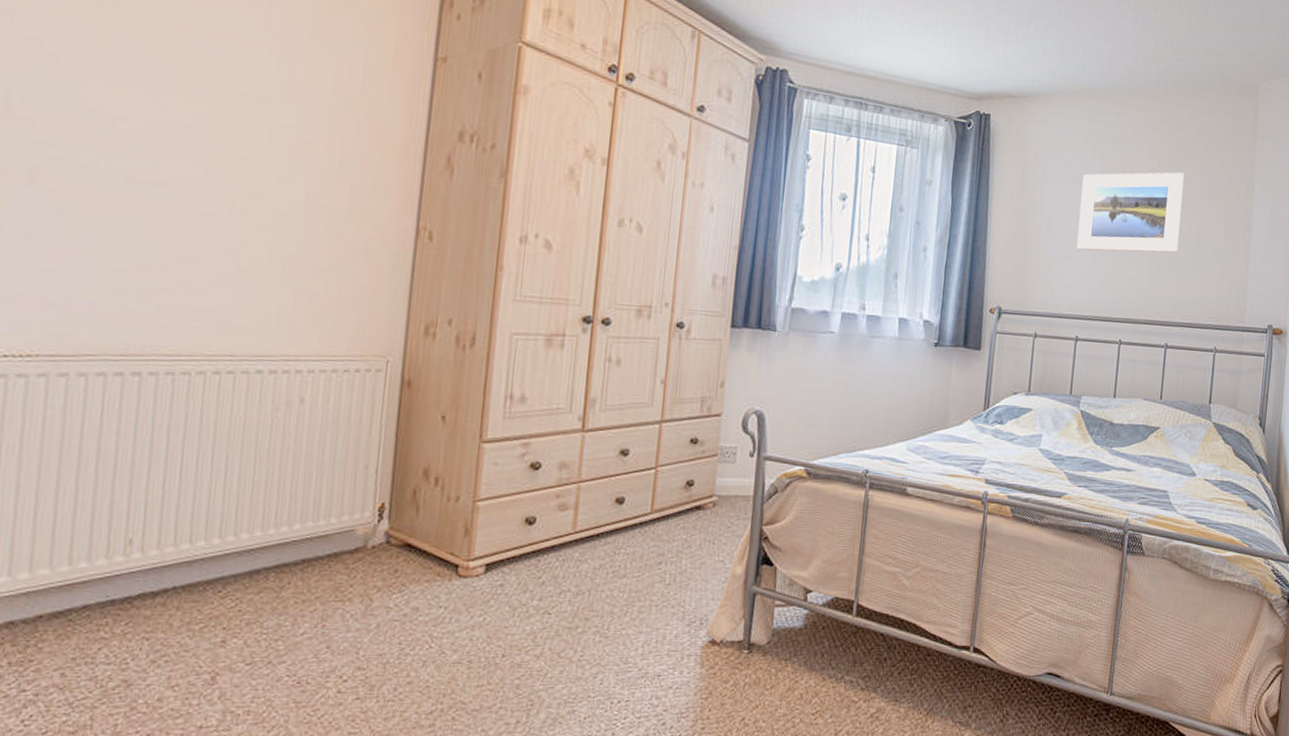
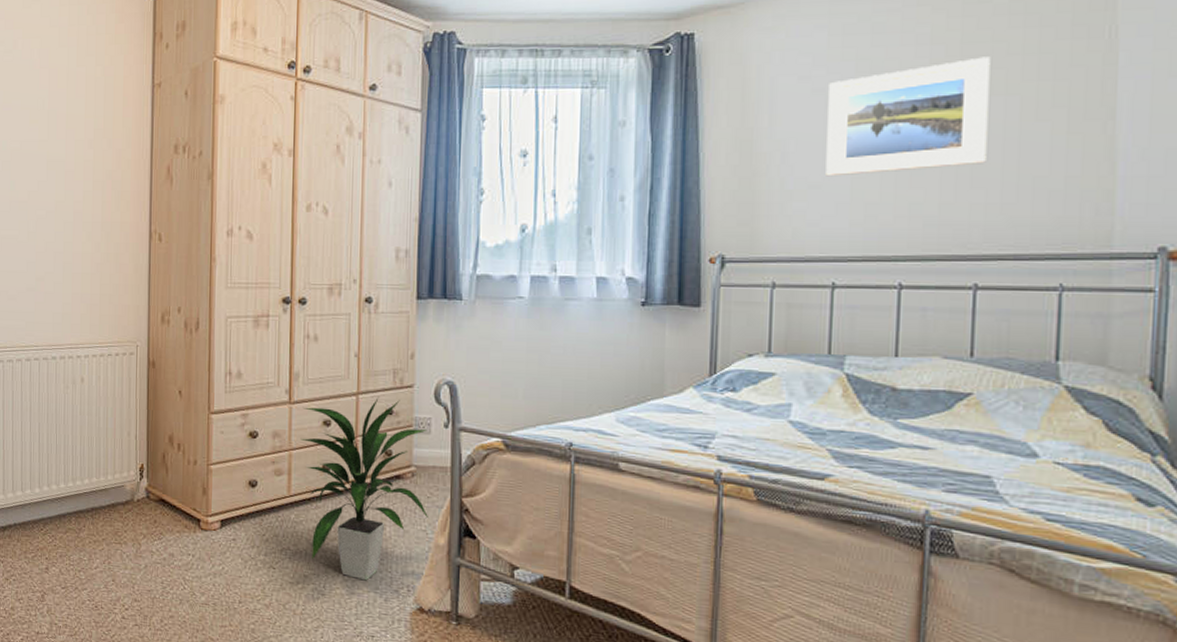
indoor plant: none [592,424,733,618] -> present [300,396,429,581]

